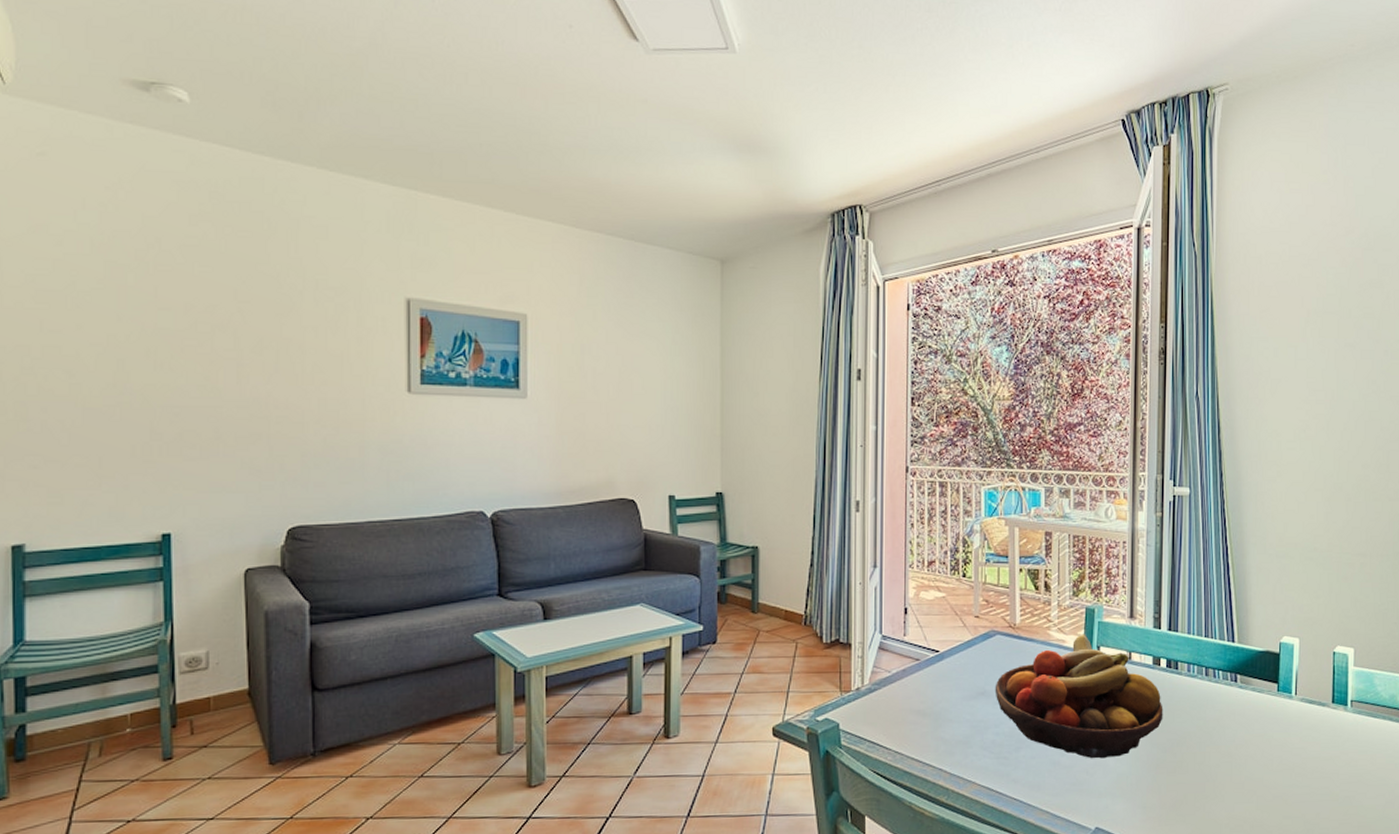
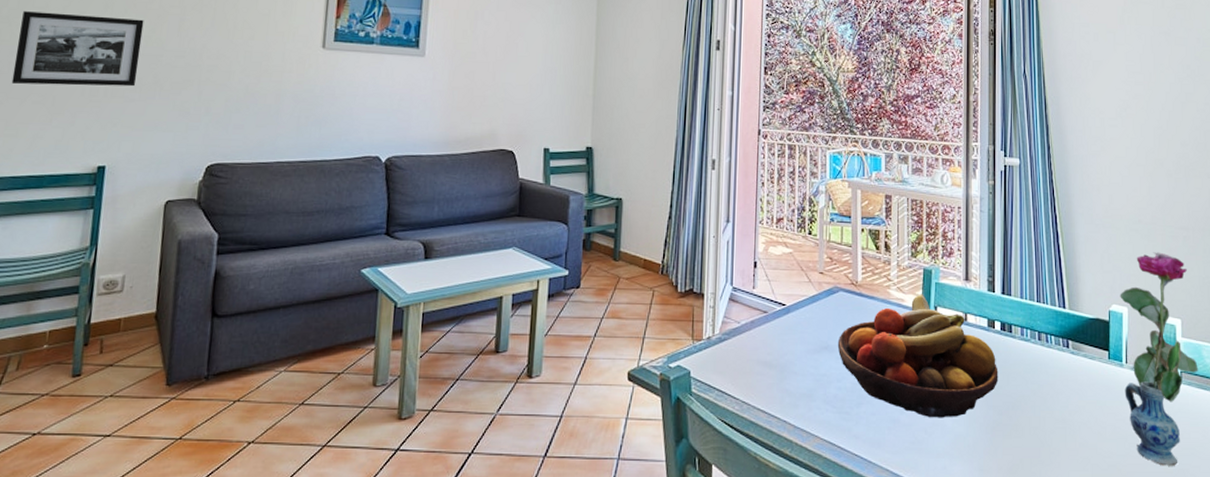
picture frame: none [47,361,195,445] -> present [11,11,144,87]
vase: none [1291,580,1369,794] -> present [1120,252,1198,466]

